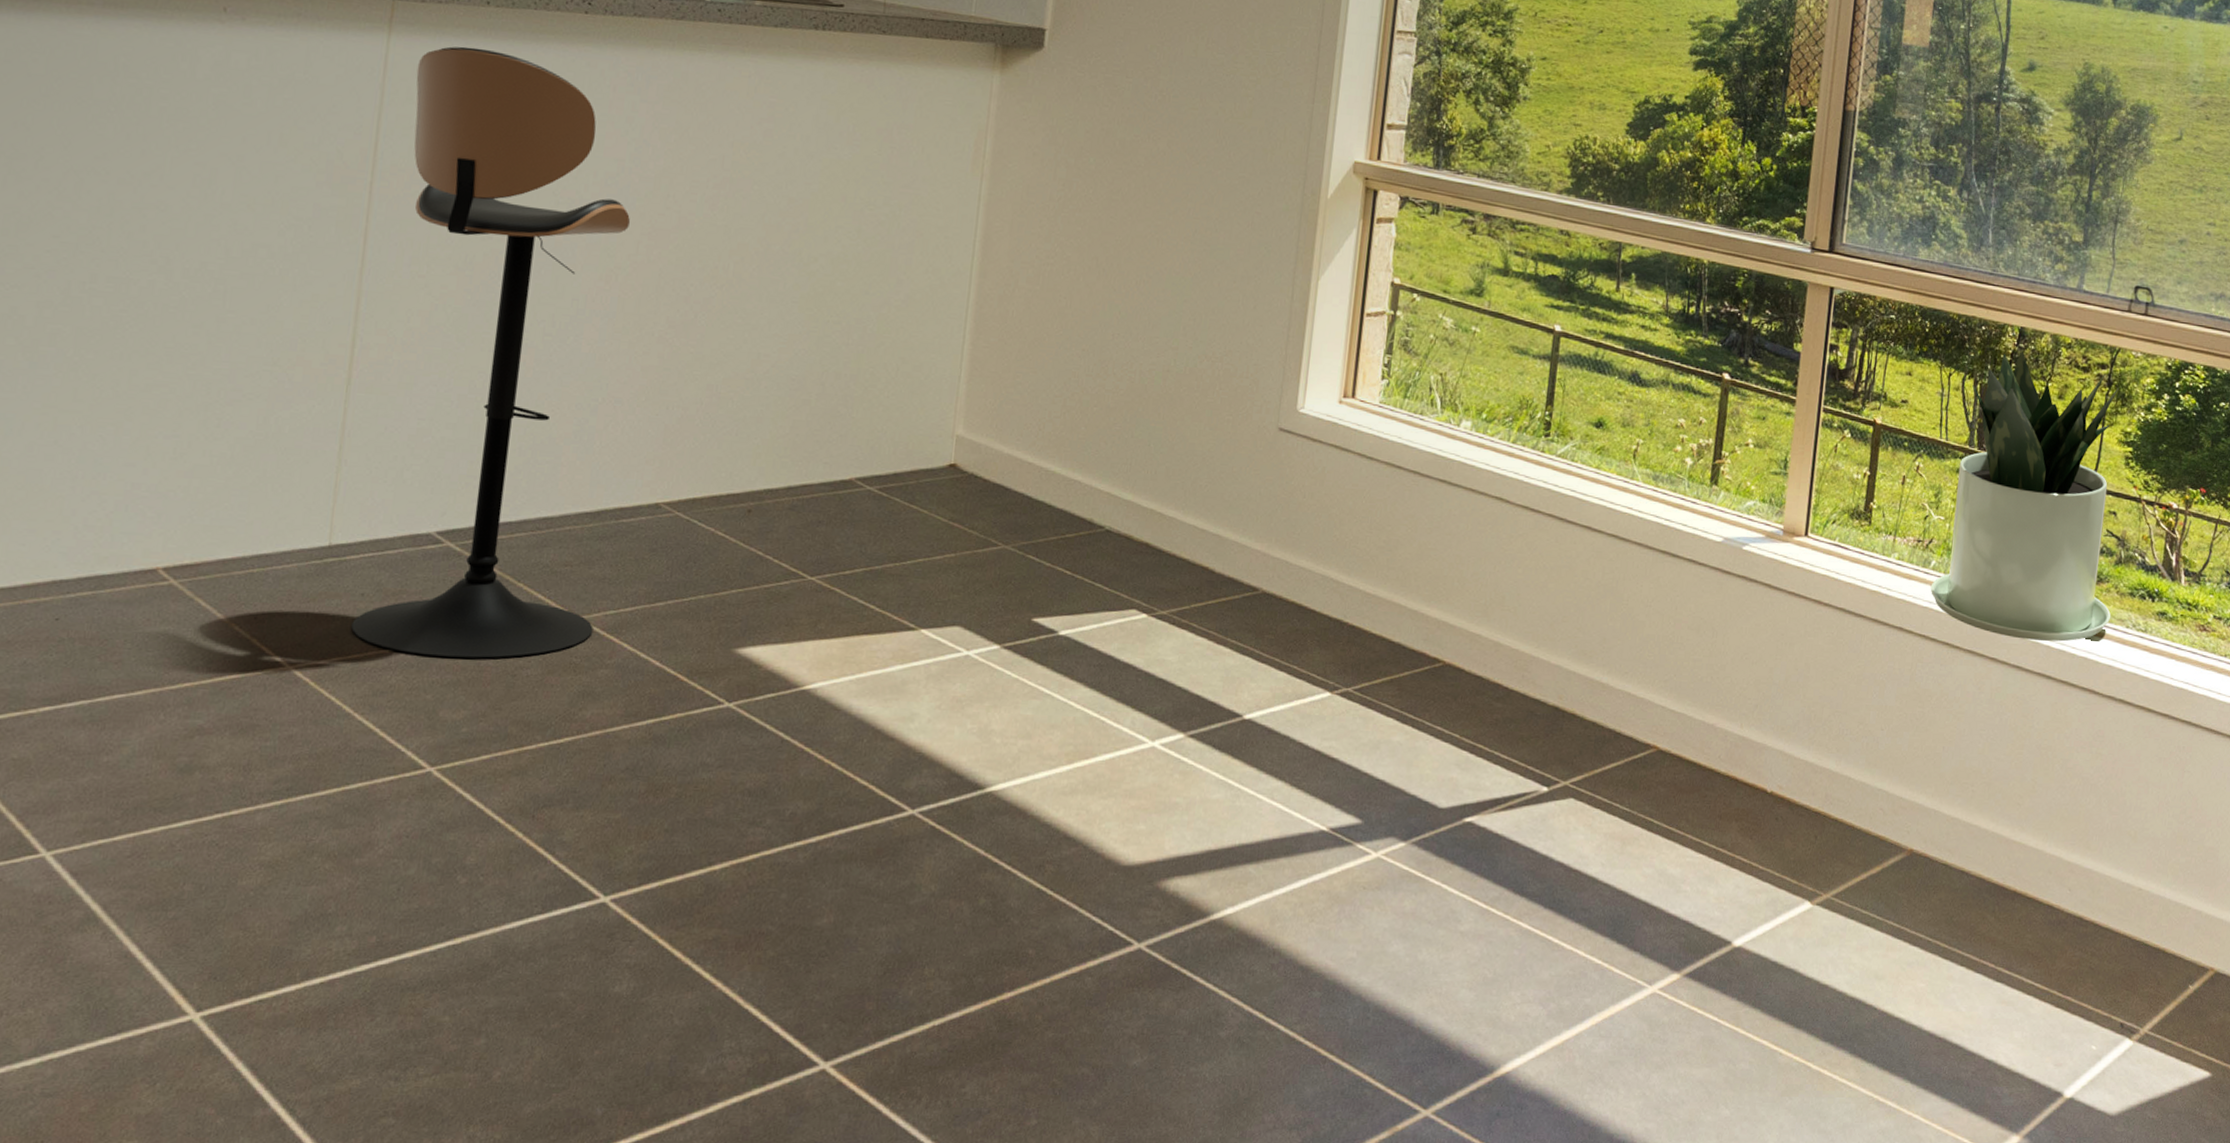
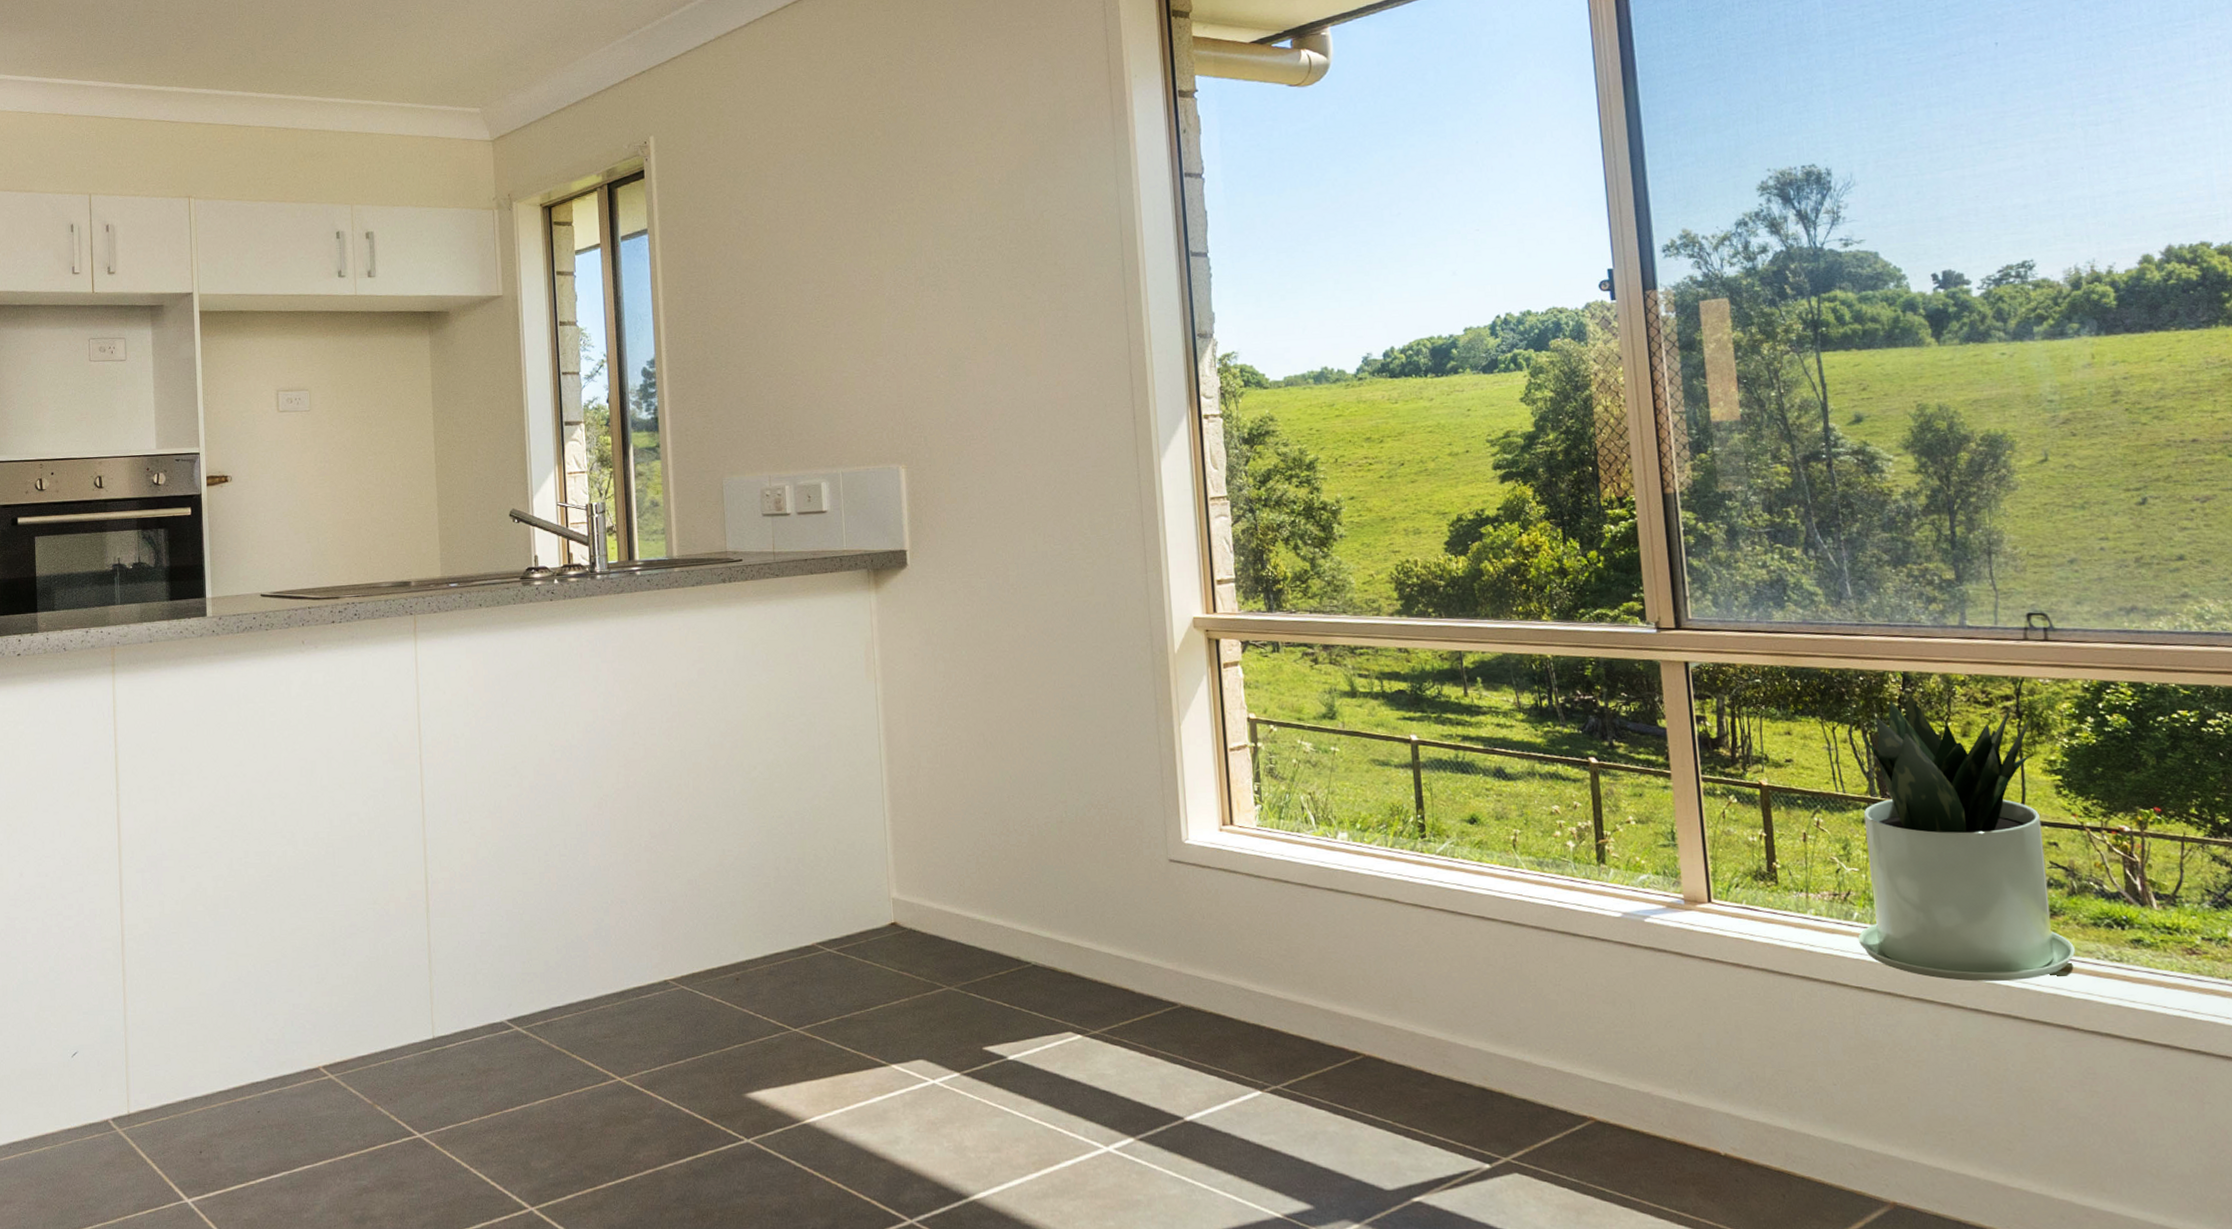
bar stool: present [351,46,630,659] -> none [438,640,634,1119]

